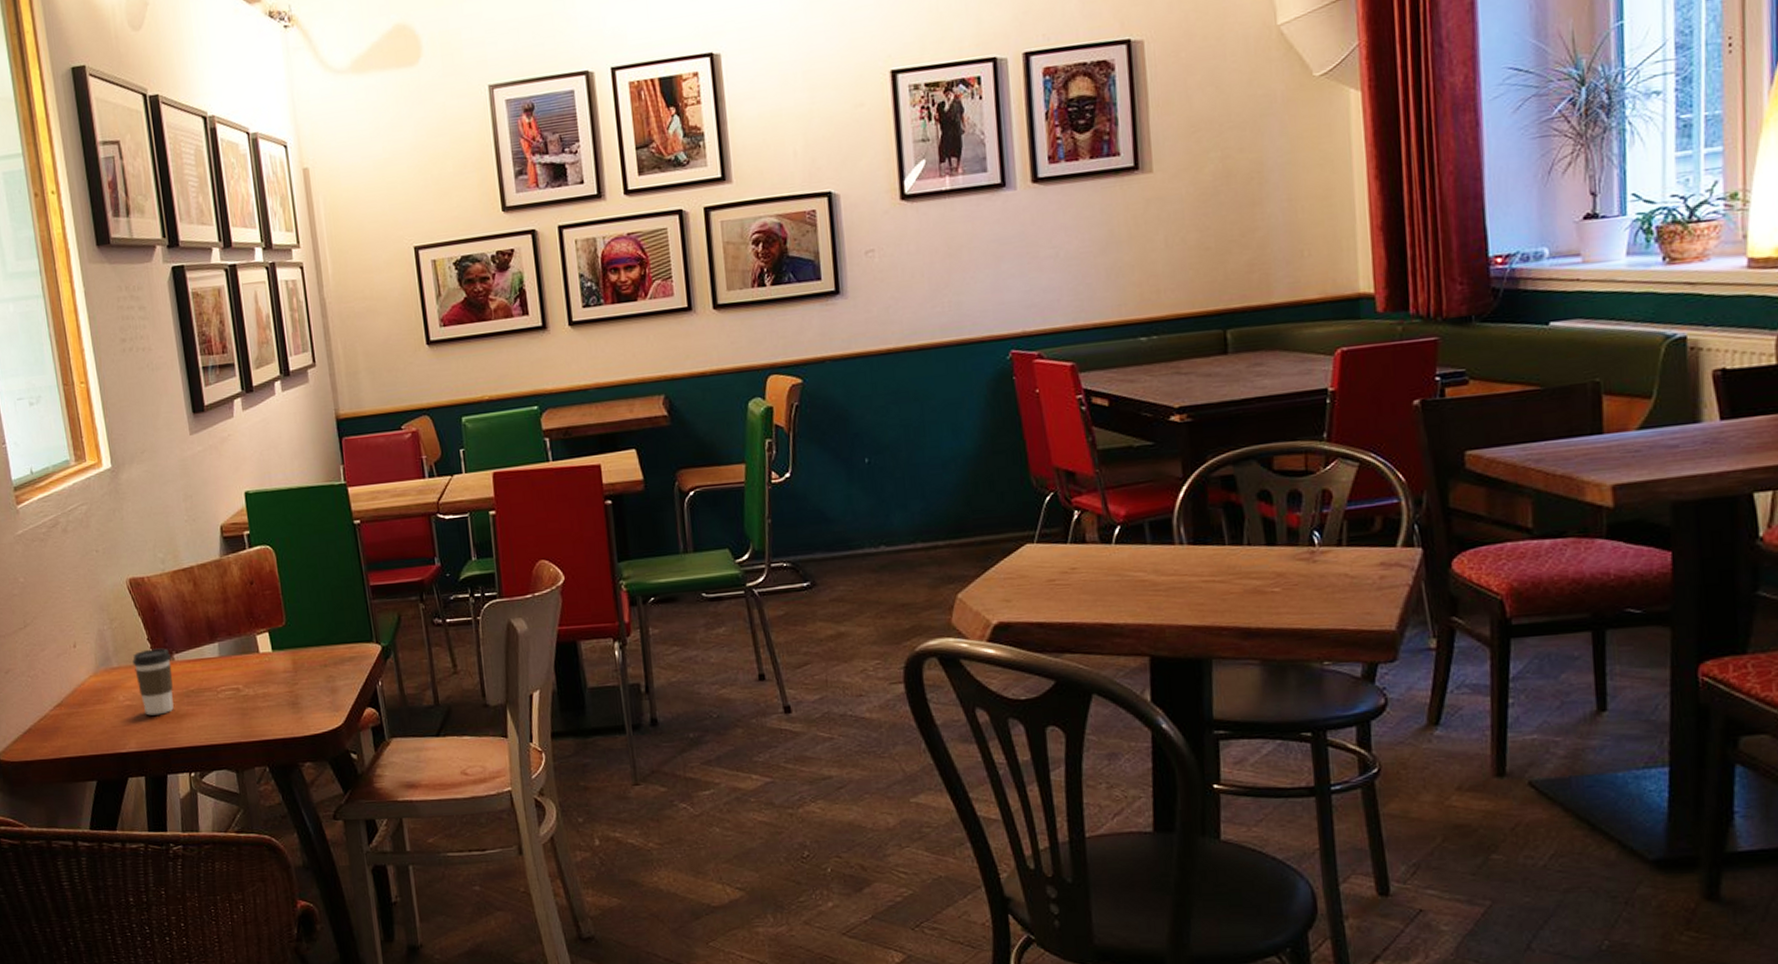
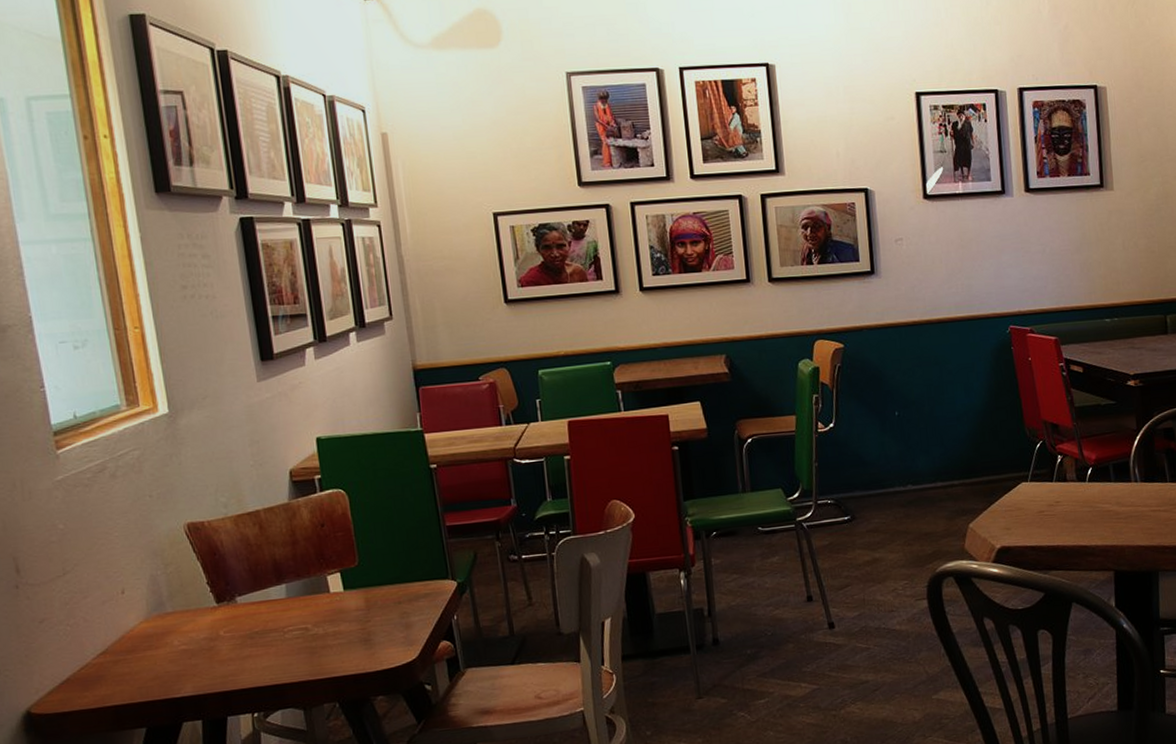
coffee cup: present [132,648,174,716] -> none [190,591,236,659]

